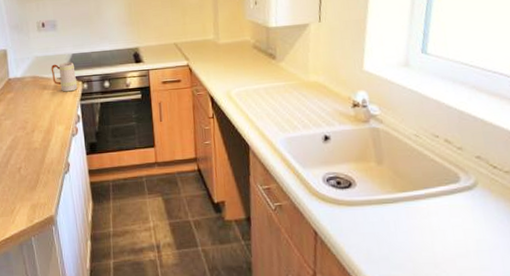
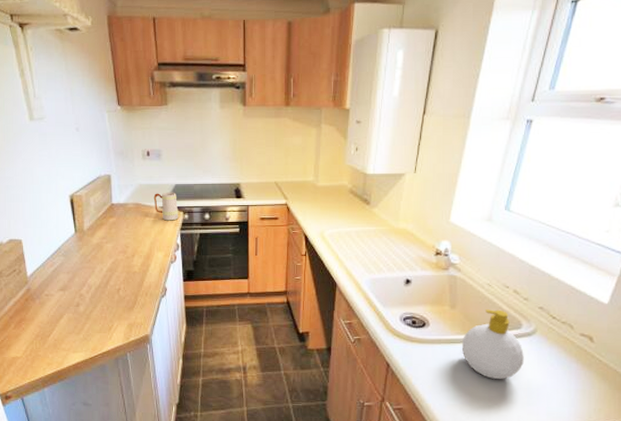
soap bottle: none [395,162,469,243] -> present [461,309,524,380]

